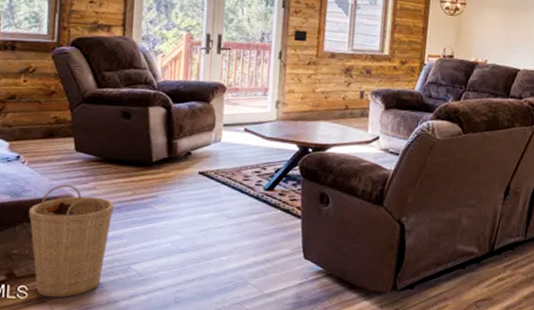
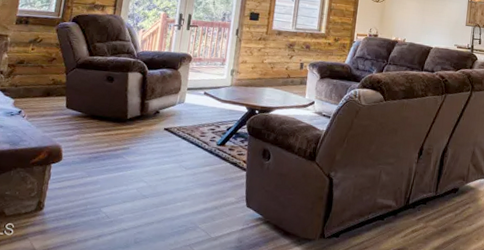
basket: present [28,184,114,298] -> none [21,136,93,235]

